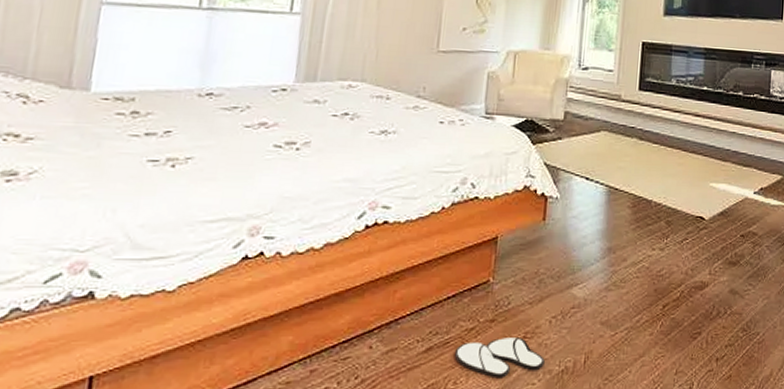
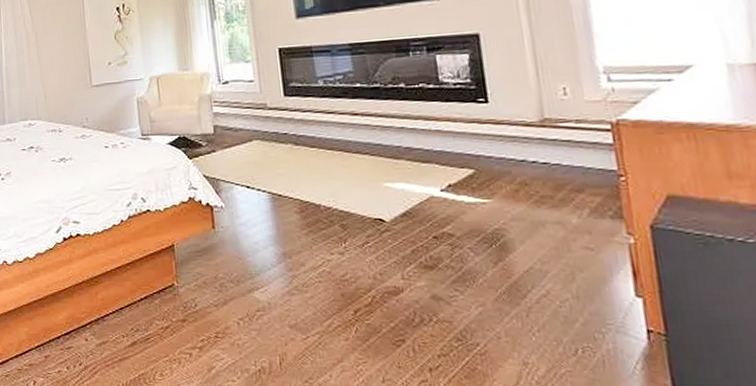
slippers: present [454,337,545,379] -> none [156,336,240,374]

